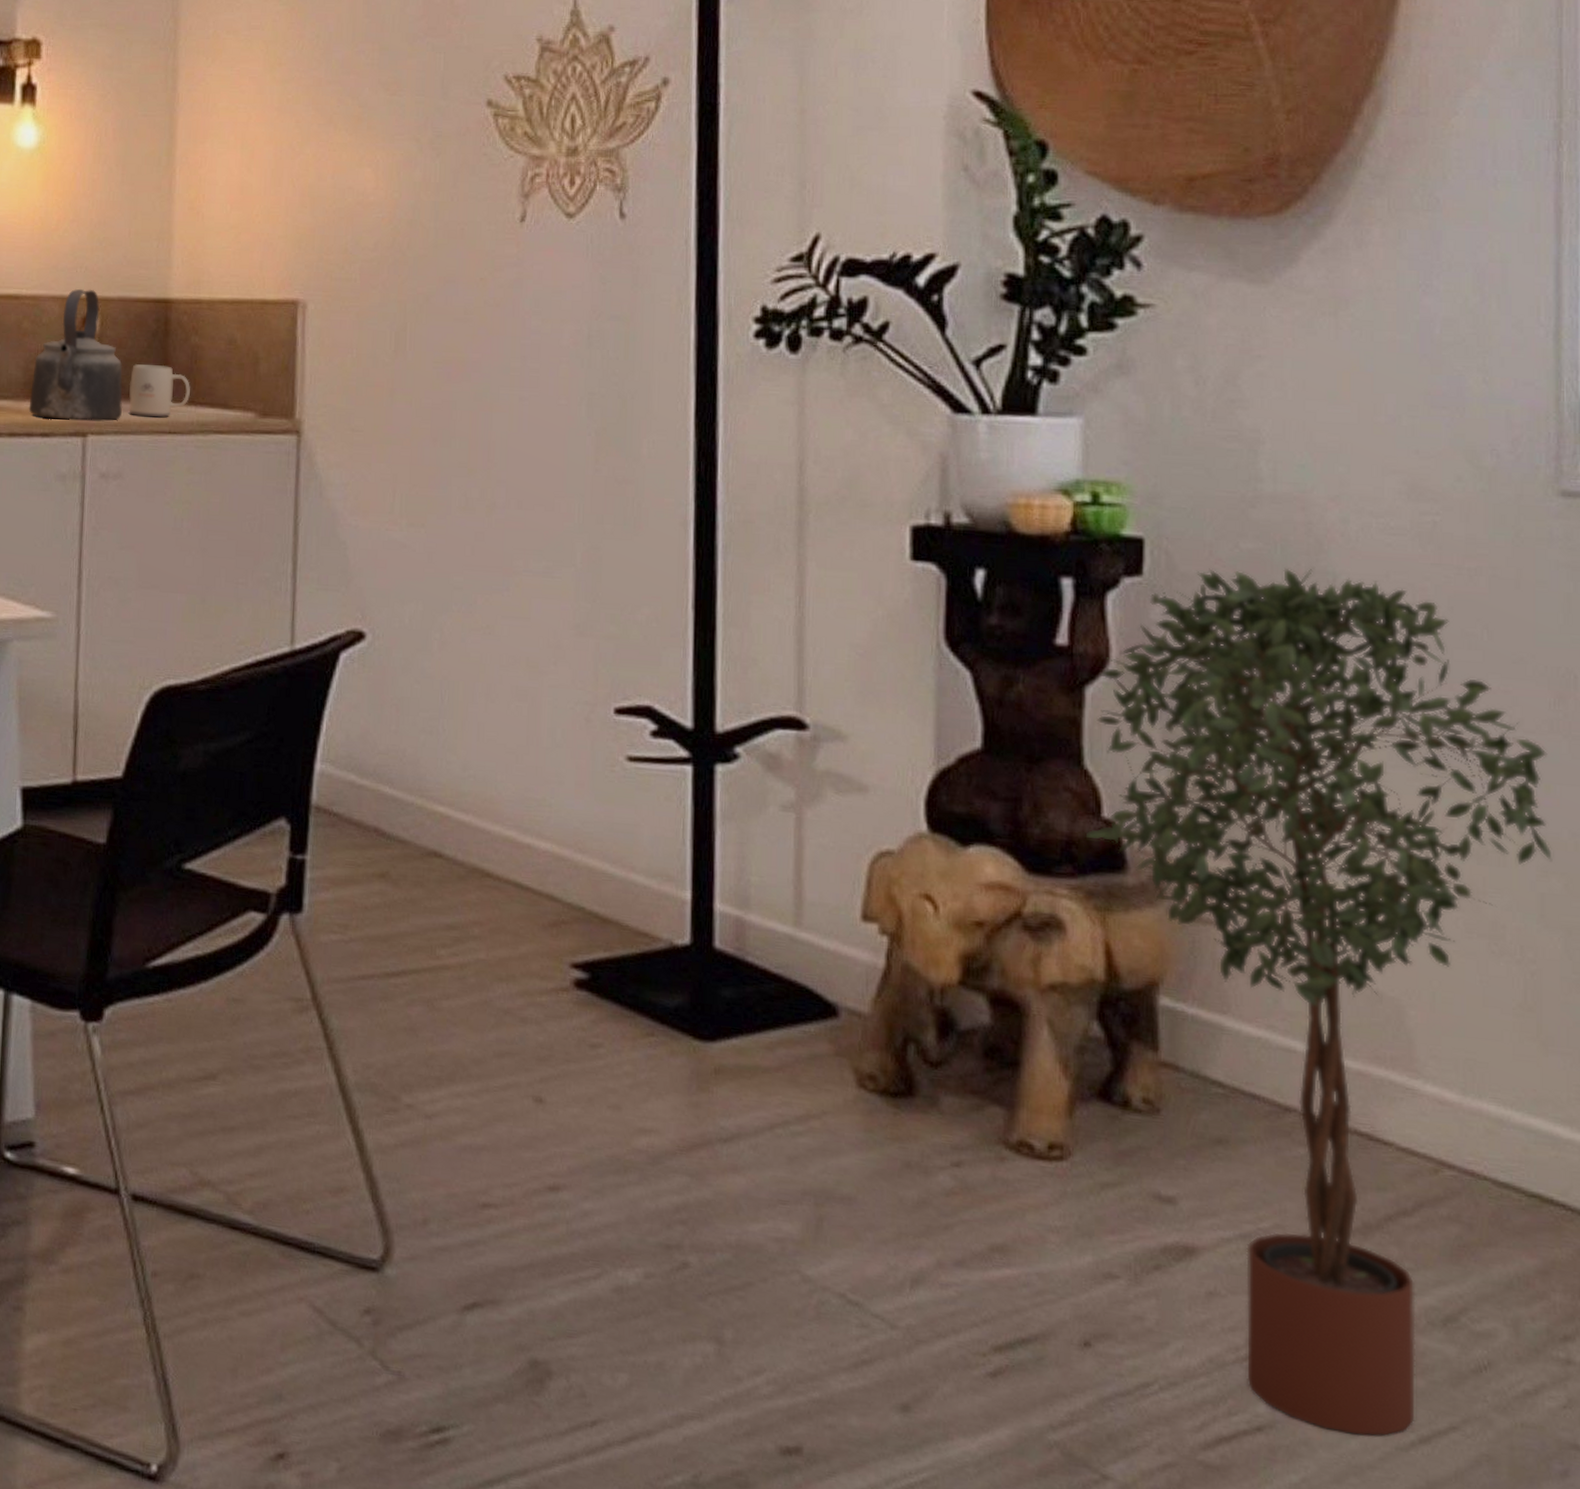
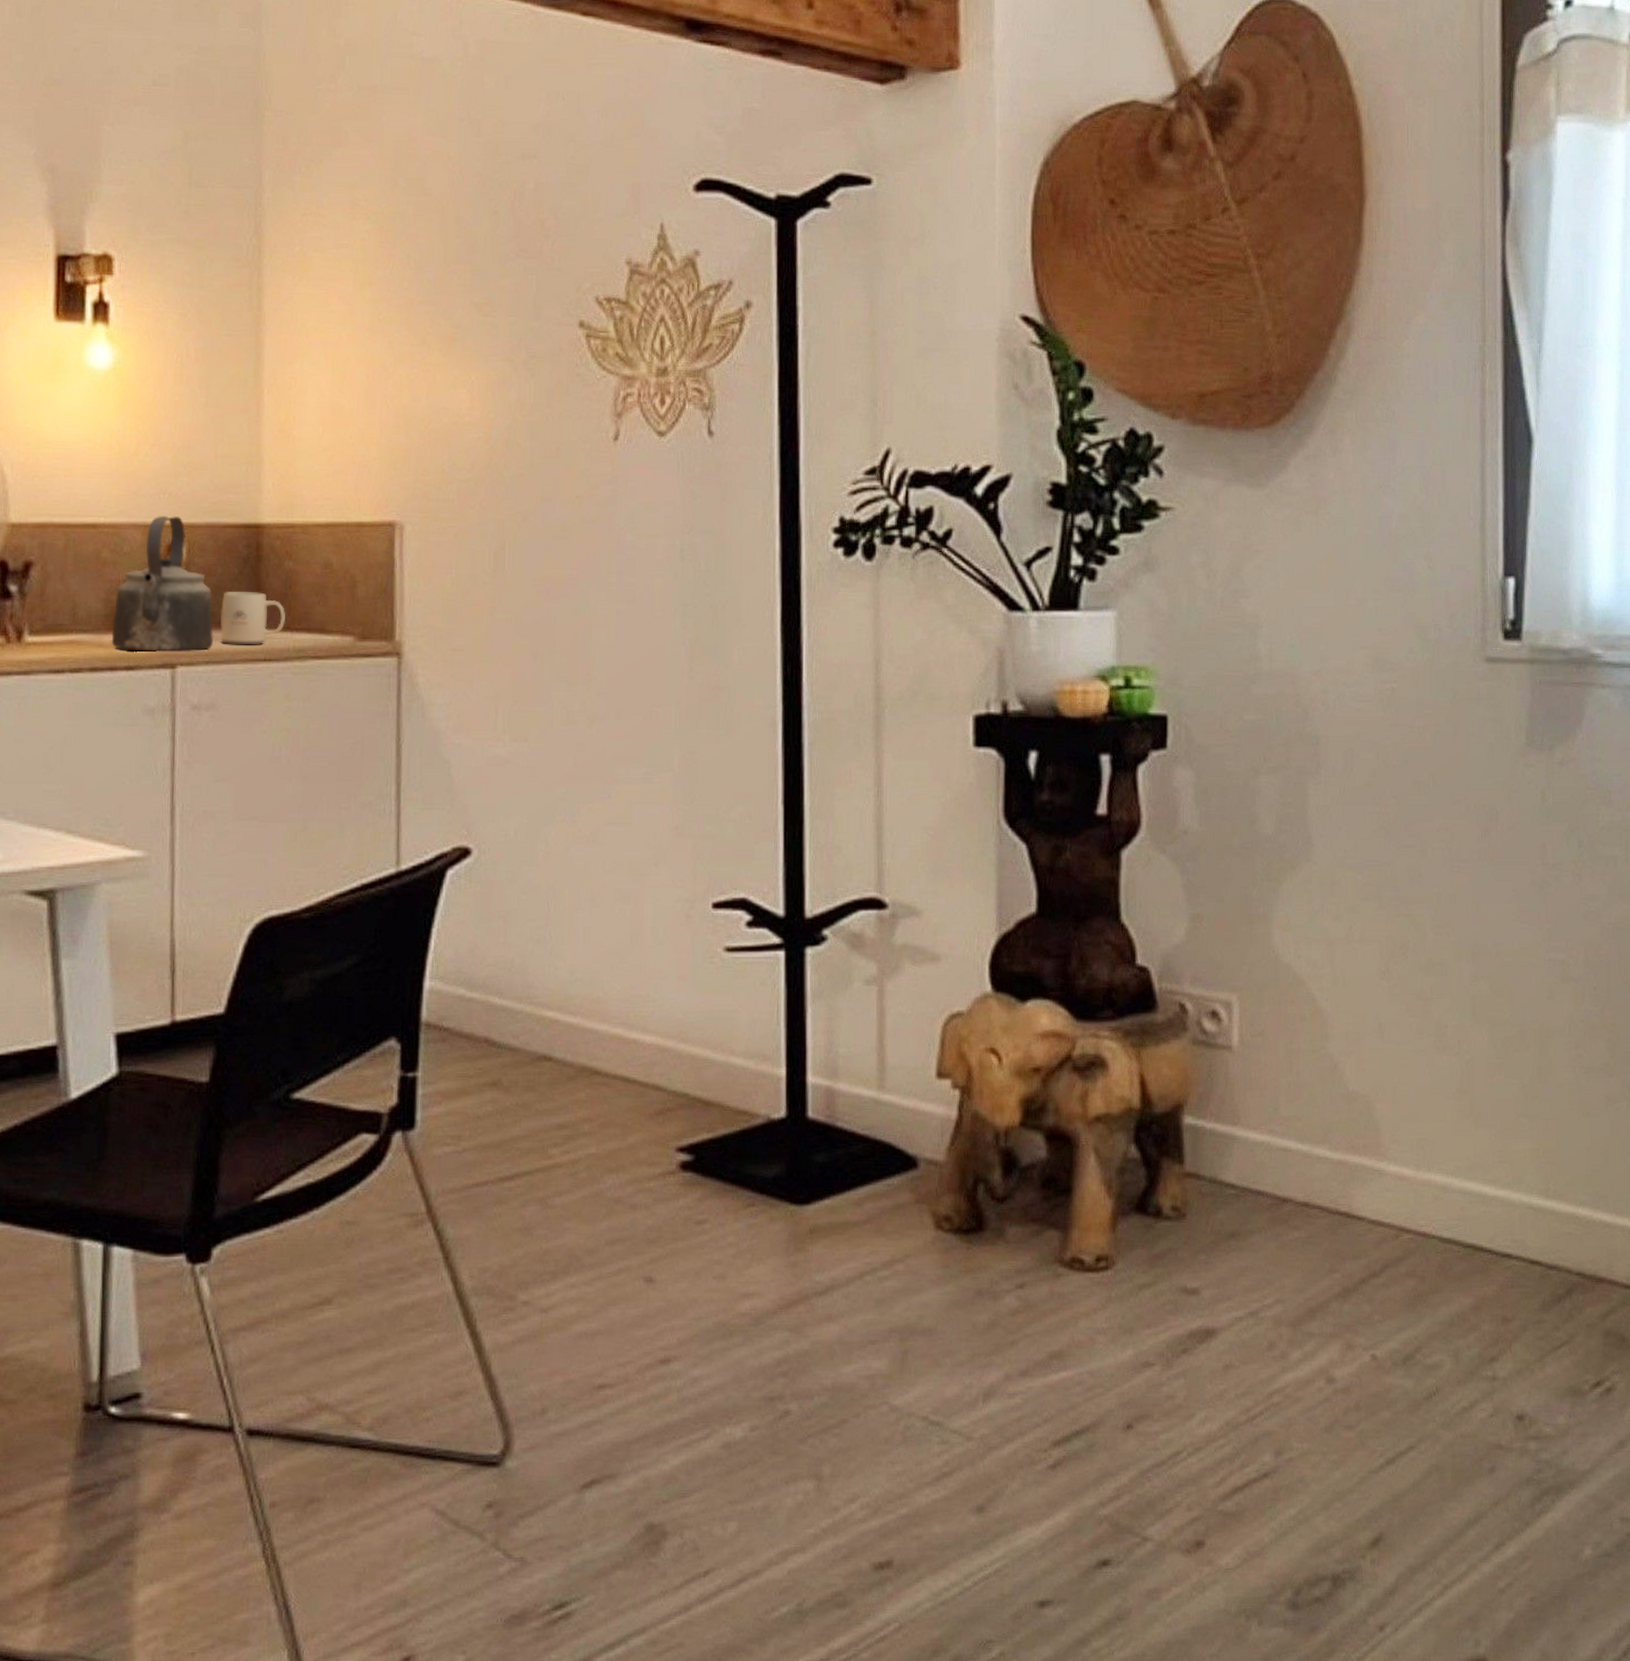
potted tree: present [1086,567,1552,1437] -> none [1124,735,1481,1467]

